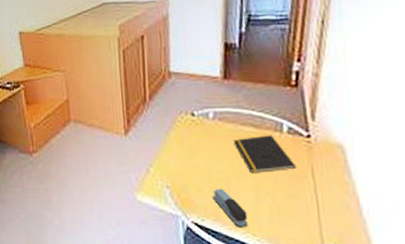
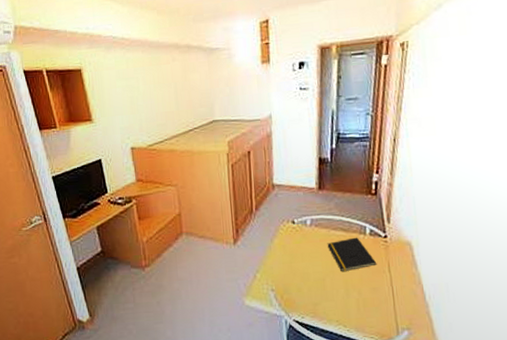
stapler: present [213,188,248,228] -> none [311,287,340,321]

